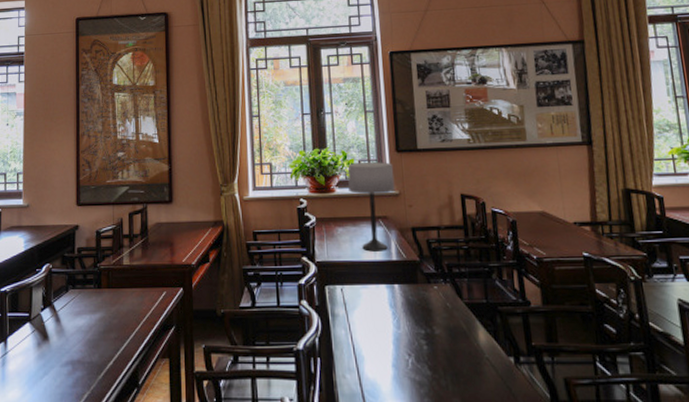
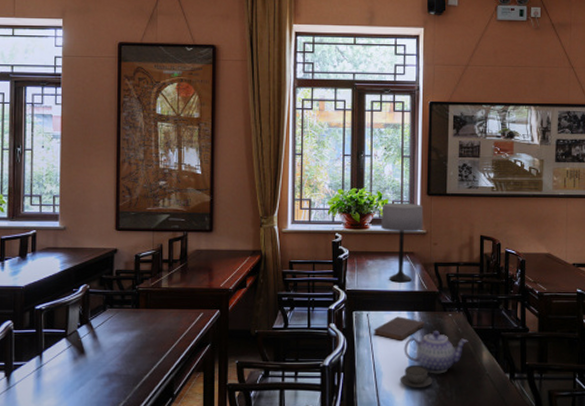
book: none [350,290,407,319] -> present [374,316,424,340]
teacup: none [384,347,424,376] -> present [400,364,433,388]
teapot: none [386,305,460,358] -> present [404,330,468,374]

